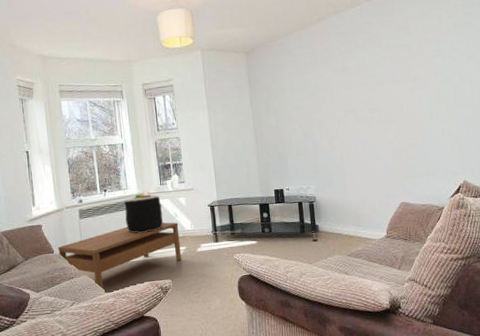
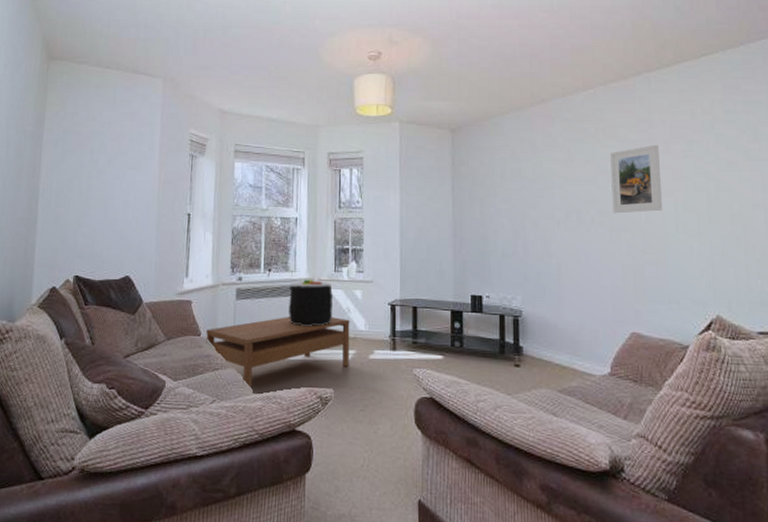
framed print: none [377,48,420,109] -> present [610,144,663,214]

